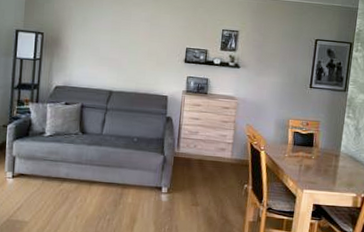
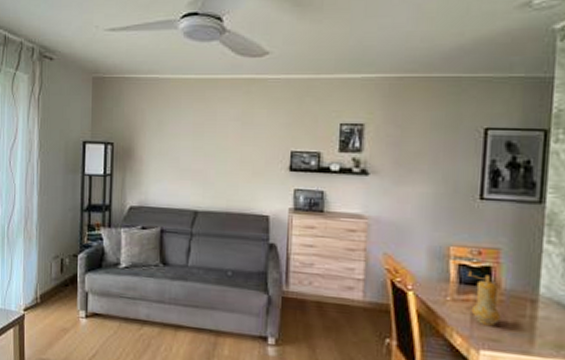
pepper mill: none [299,136,318,174] -> present [467,270,501,327]

